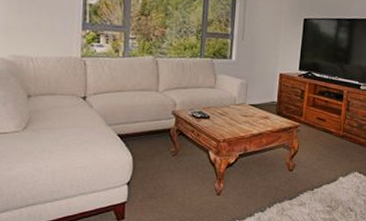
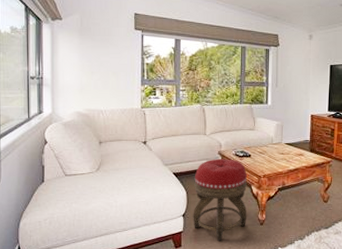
footstool: none [139,119,204,212] -> present [193,159,247,241]

